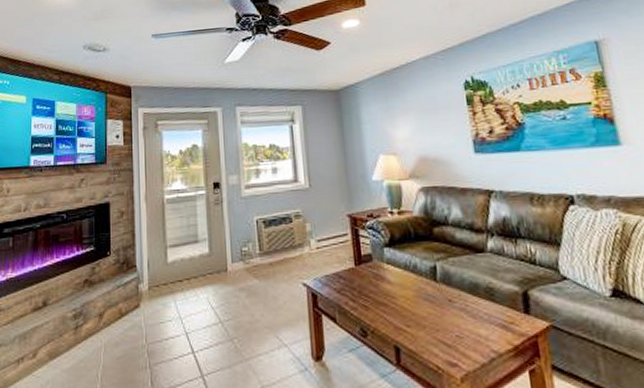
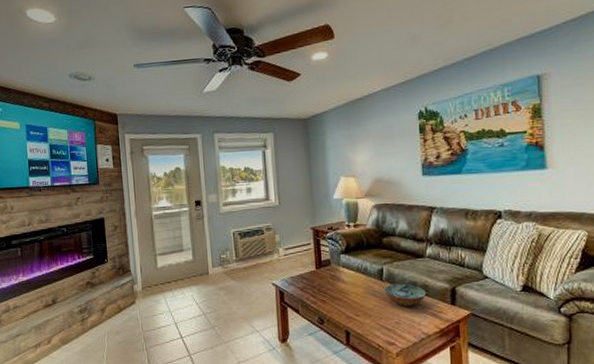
bowl: none [439,285,493,315] -> present [384,283,427,306]

